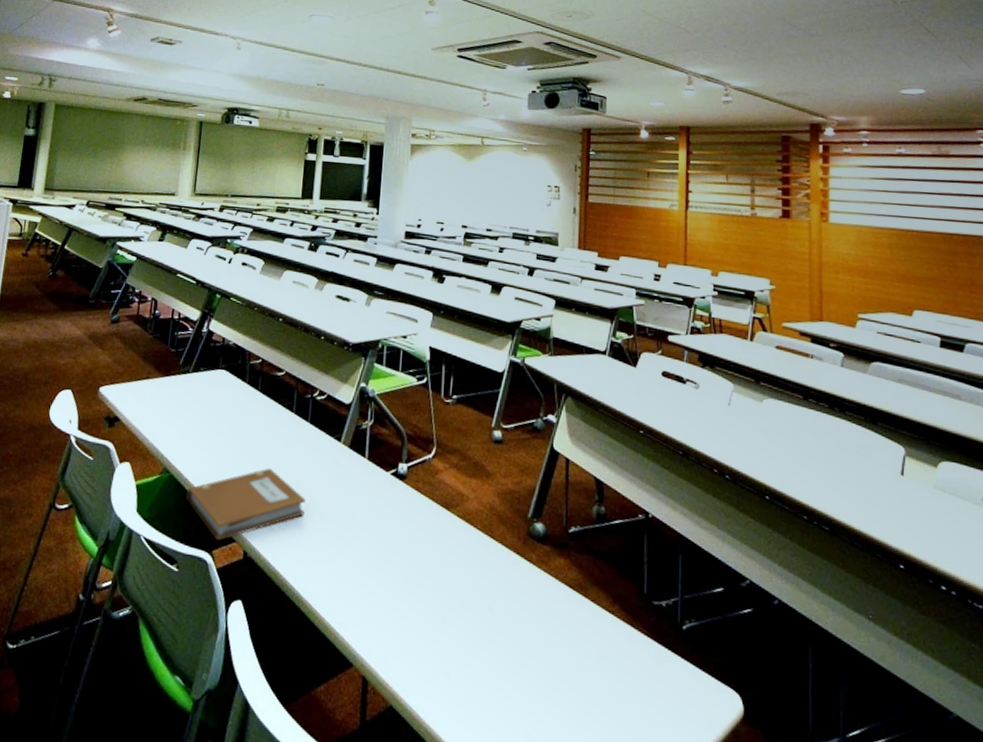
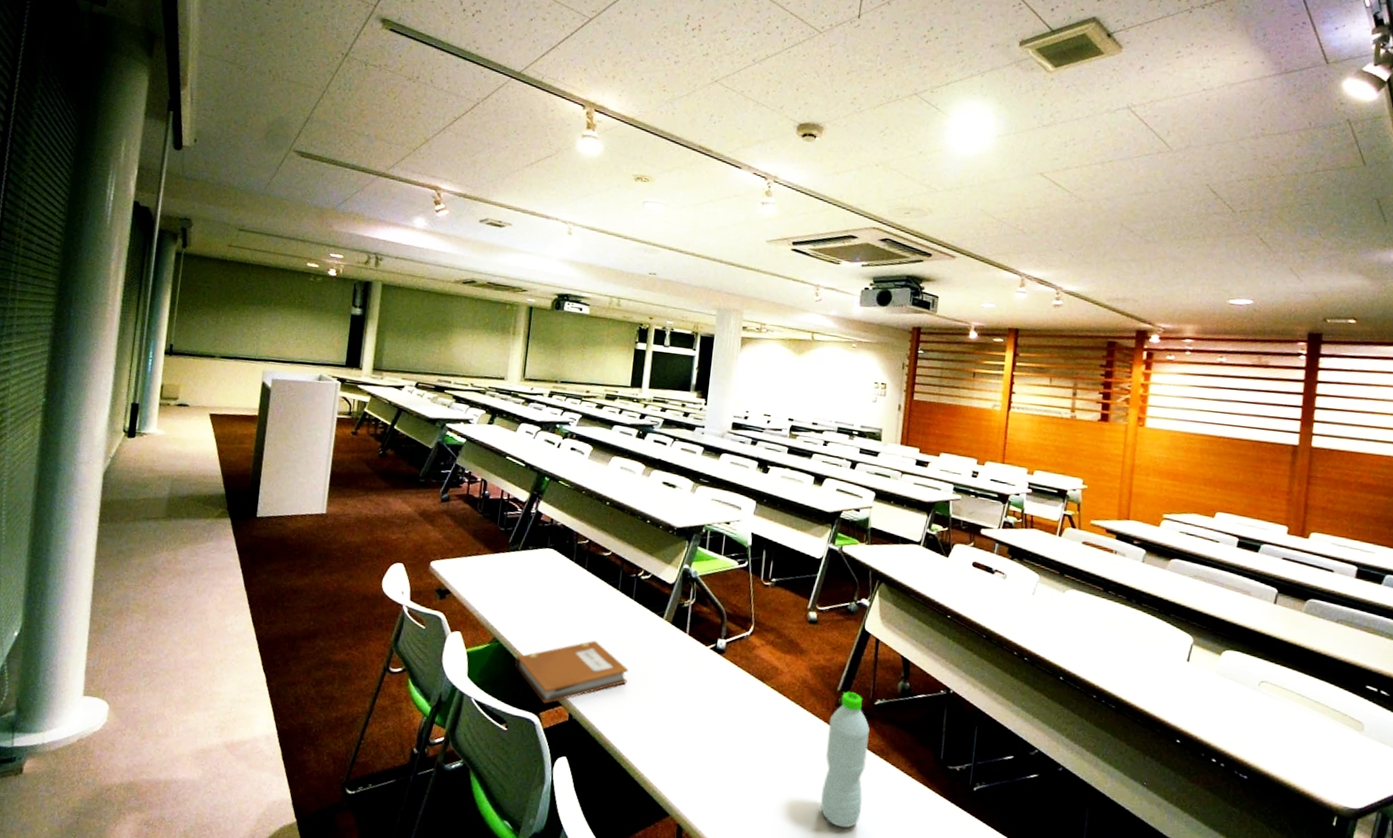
water bottle: none [516,518,566,677] -> present [820,691,870,828]

